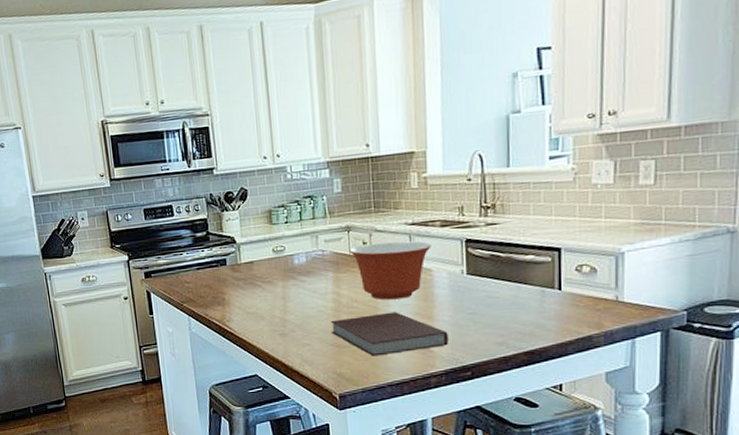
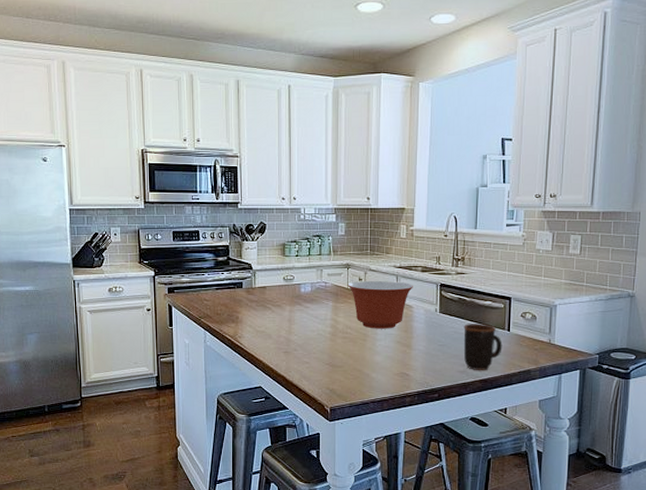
notebook: present [330,312,448,356] -> none [327,339,422,376]
mug: none [499,283,553,341] -> present [463,324,503,370]

